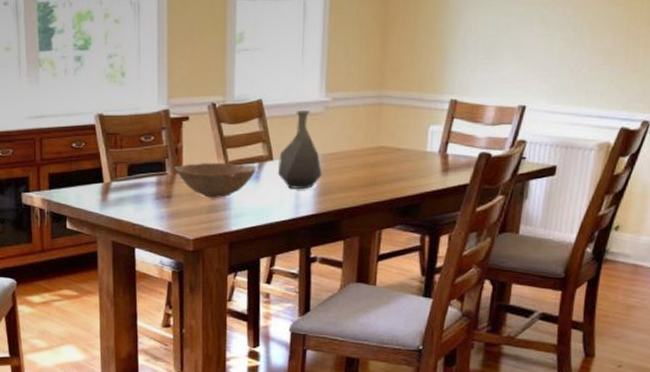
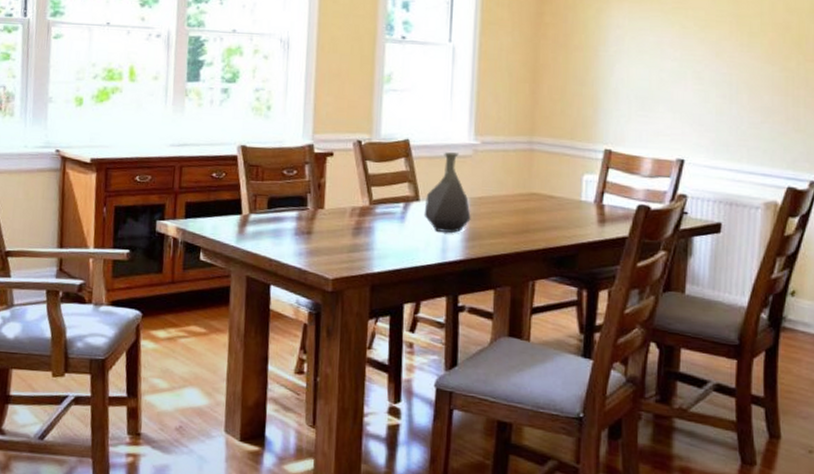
bowl: present [174,163,256,198] -> none [316,200,401,237]

